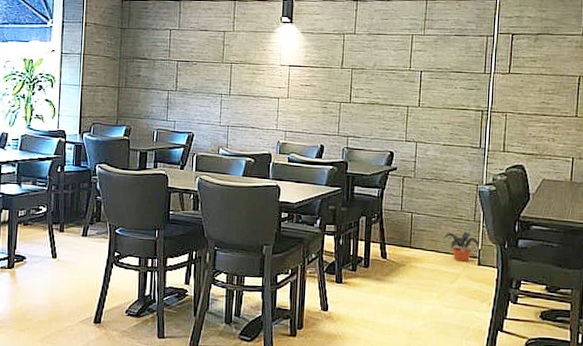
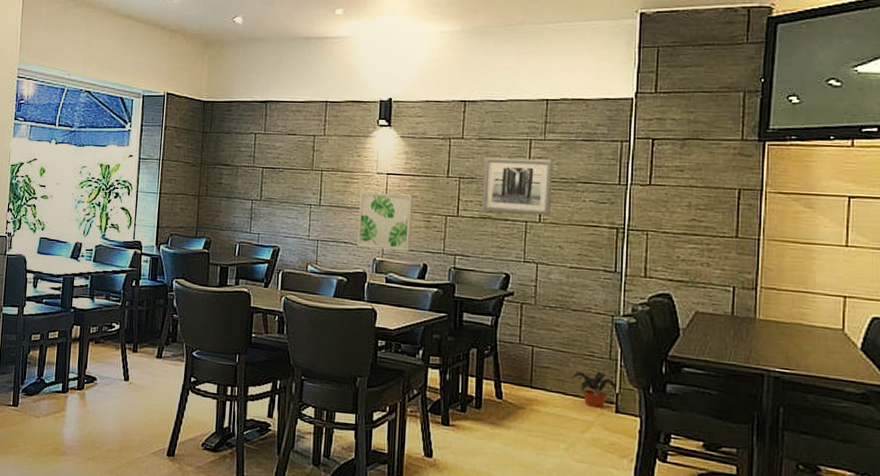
wall art: none [262,82,312,134] -> present [356,192,413,252]
wall art: none [370,50,431,101] -> present [481,157,553,216]

